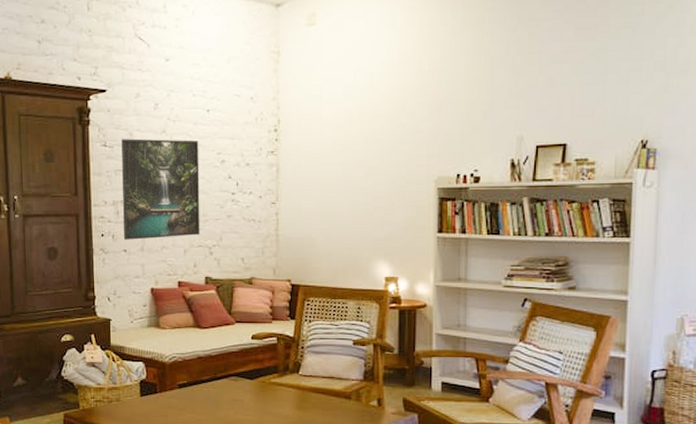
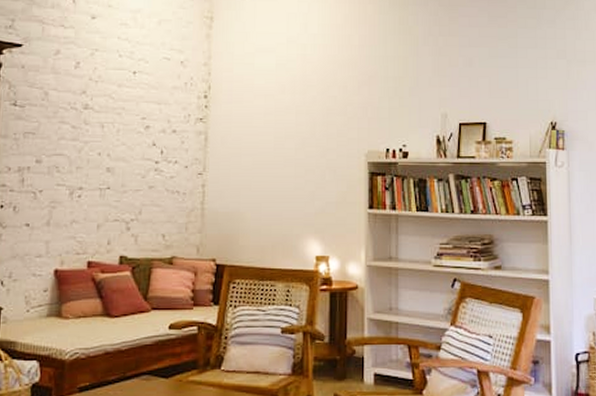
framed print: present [121,138,200,240] -> none [28,98,122,212]

